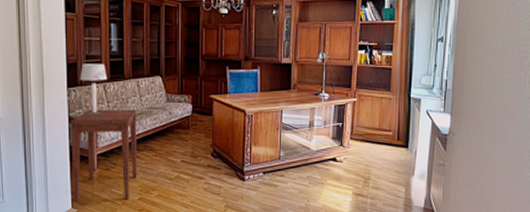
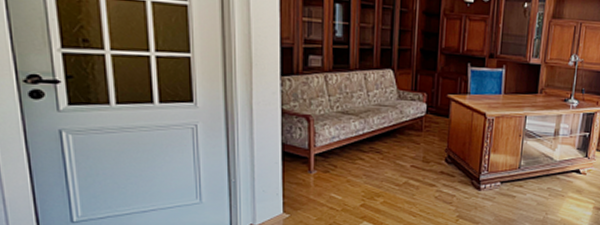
side table: present [71,109,138,202] -> none [284,103,363,206]
table lamp: present [80,63,107,116] -> none [296,48,329,110]

